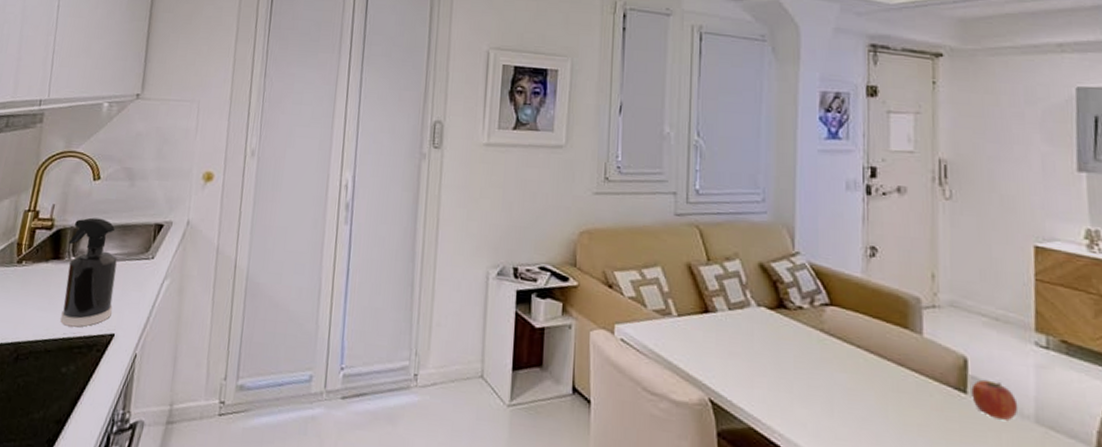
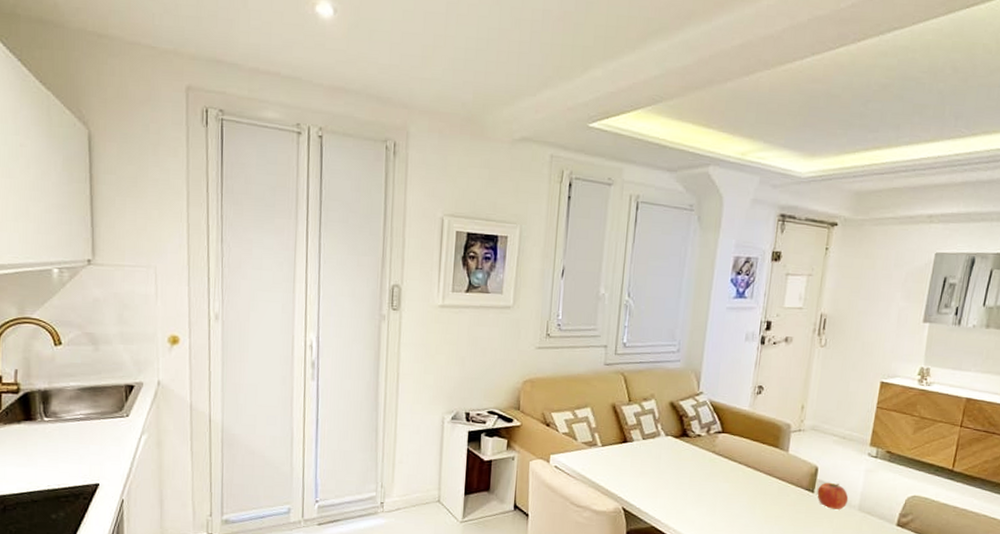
spray bottle: present [60,217,117,327] -> none [38,381,93,480]

